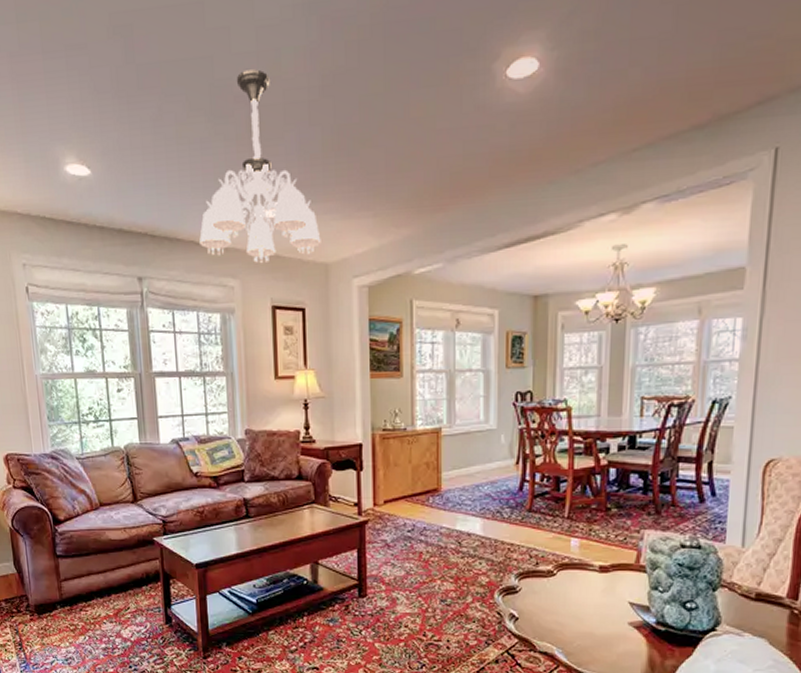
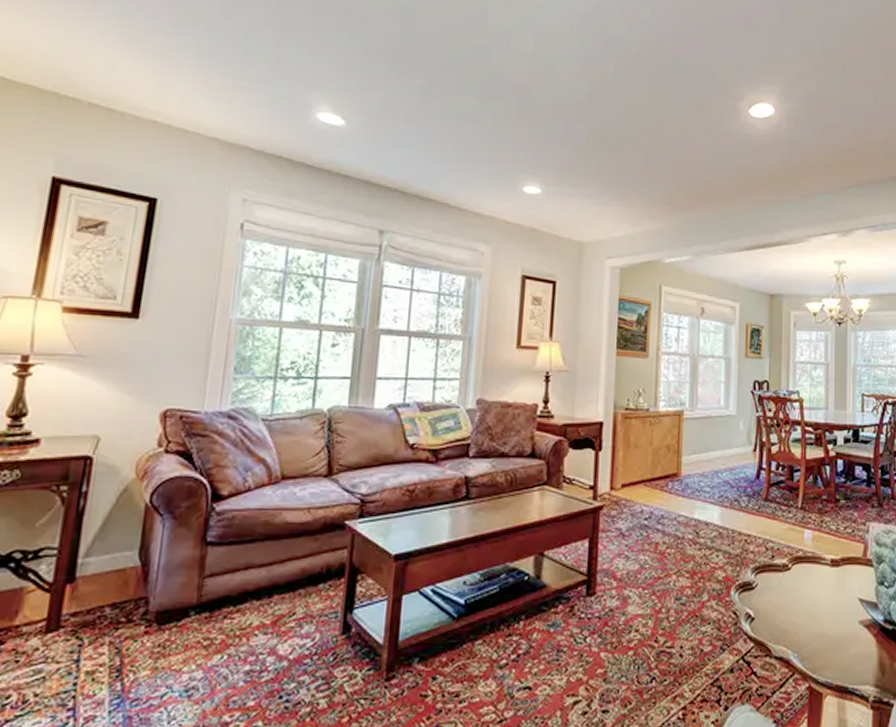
chandelier: present [199,69,321,264] -> none [453,65,578,235]

